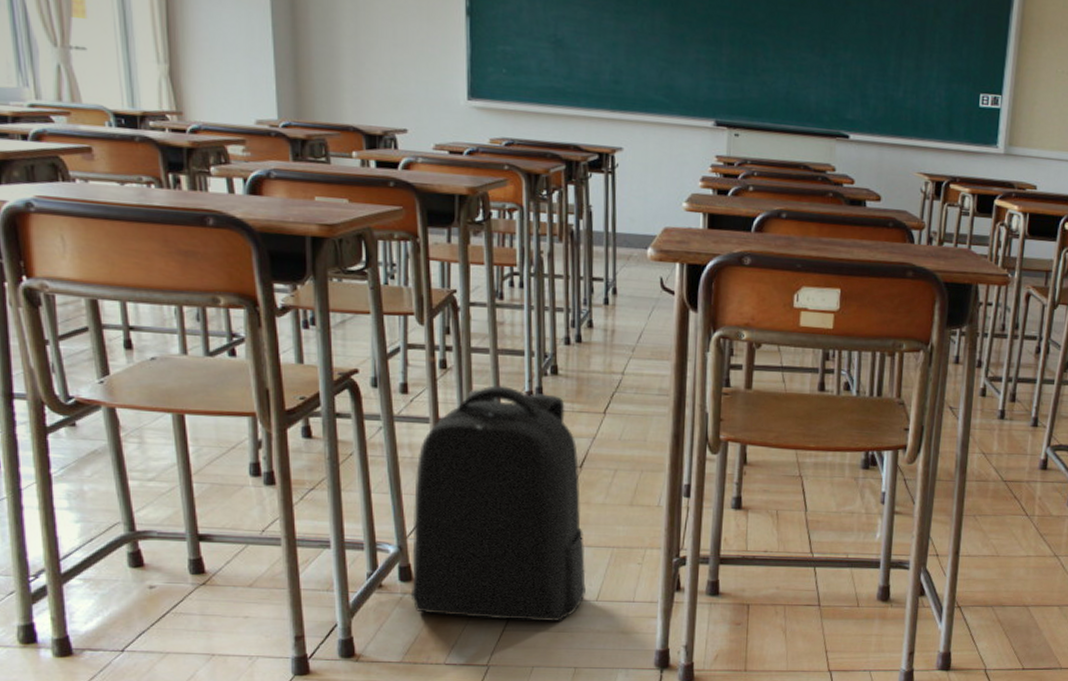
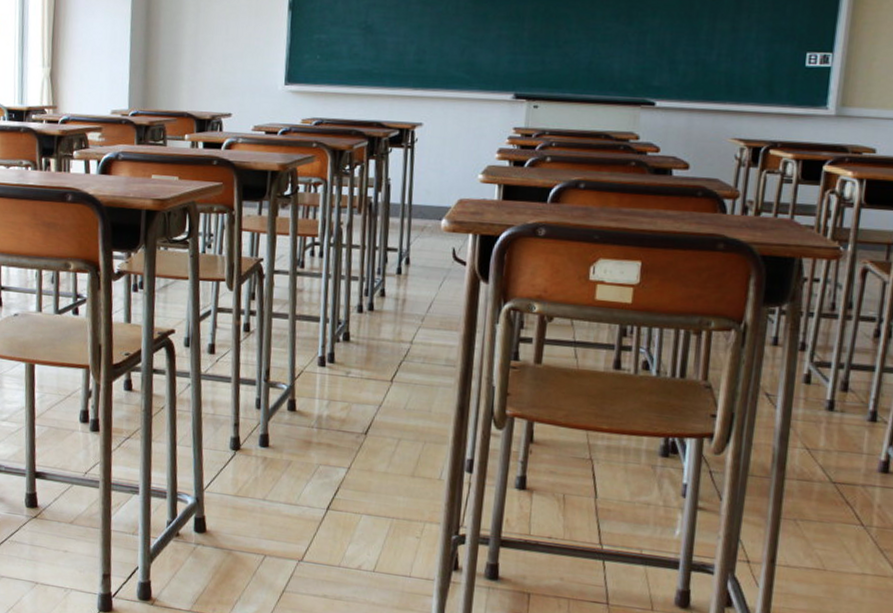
backpack: present [410,384,586,622] -> none [203,349,366,590]

